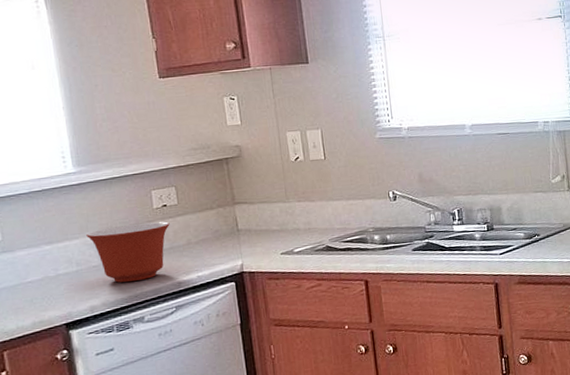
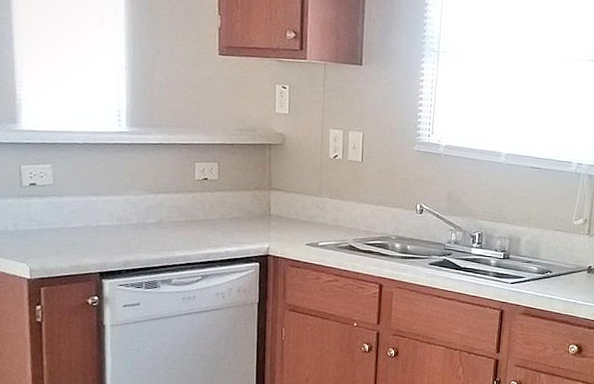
mixing bowl: present [86,221,170,283] -> none [130,190,208,245]

